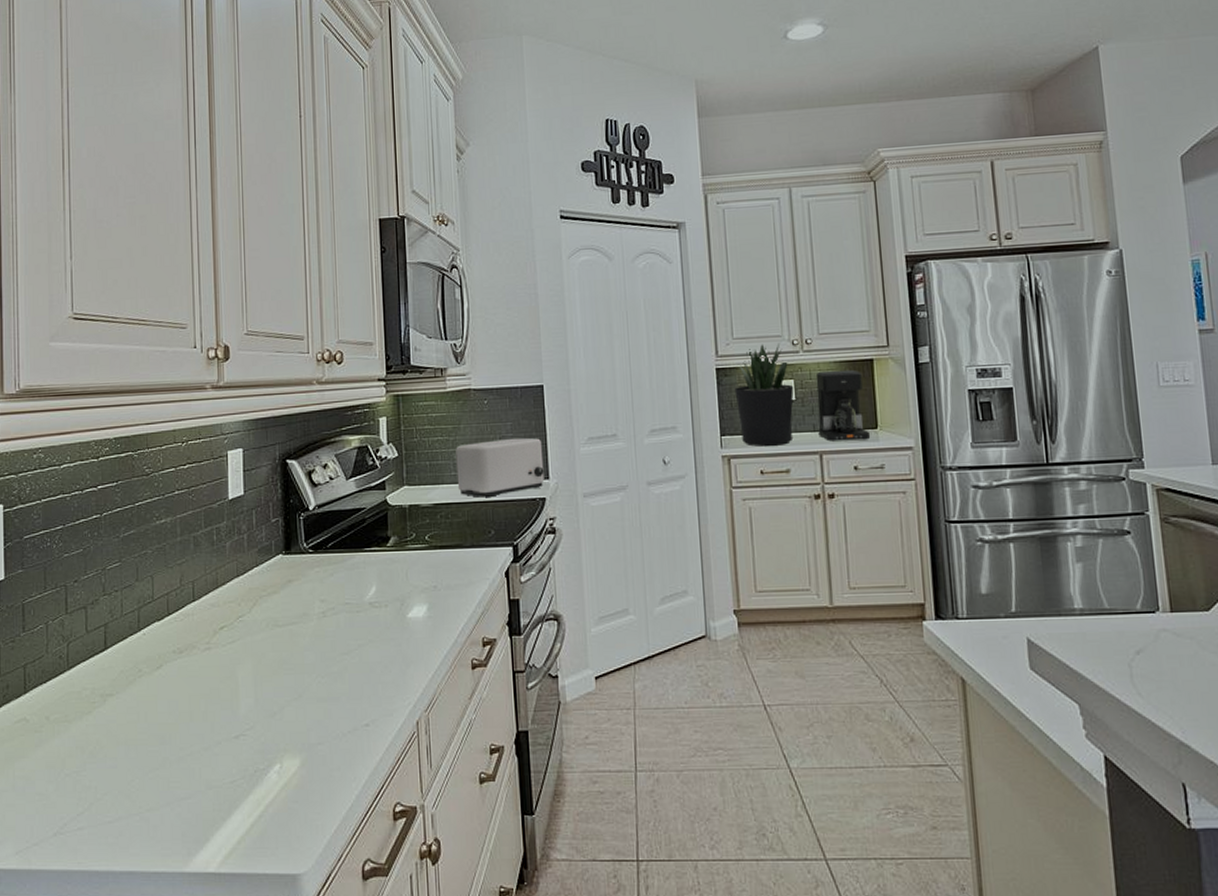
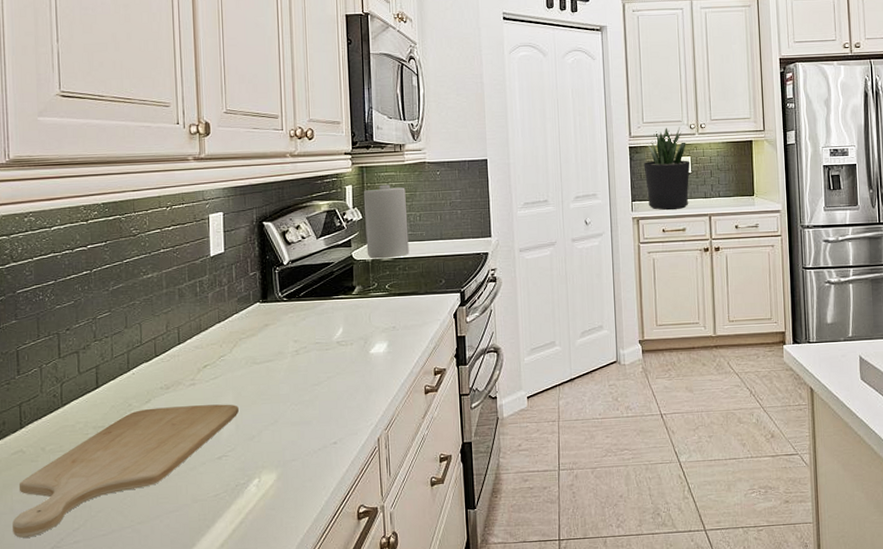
chopping board: none [14,673,258,820] -> present [12,404,239,538]
paper towel holder: none [399,416,452,505] -> present [363,184,409,259]
toaster: present [456,437,545,497] -> none [412,203,487,253]
coffee maker: present [815,369,871,442] -> none [707,149,749,206]

